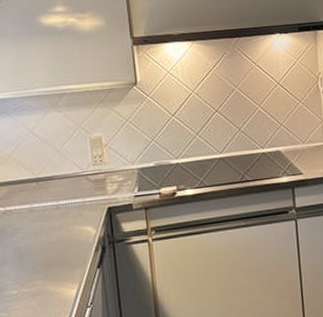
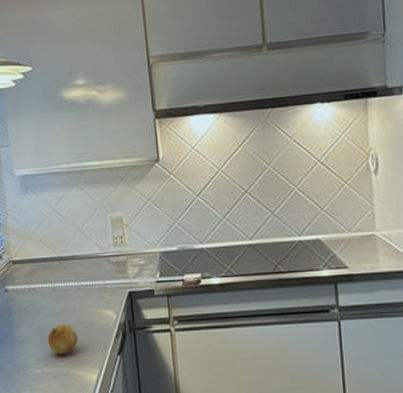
fruit: none [24,243,57,274] -> present [47,324,78,354]

